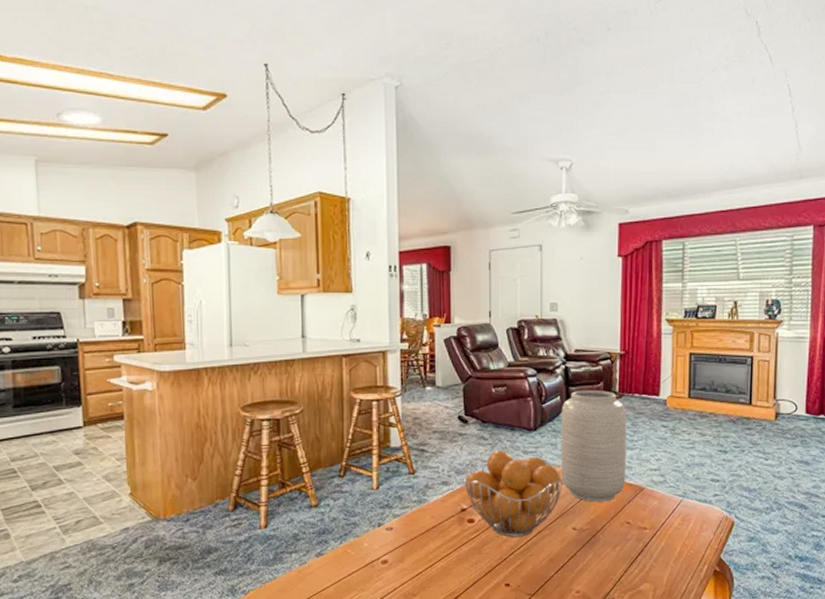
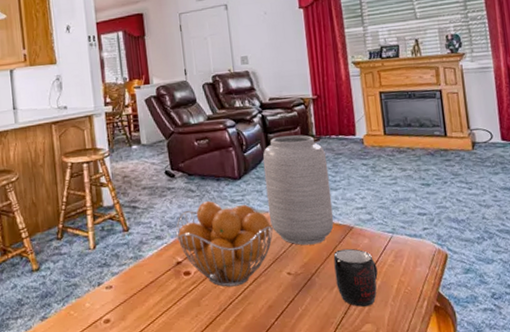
mug: none [620,508,663,566] -> present [333,248,378,307]

